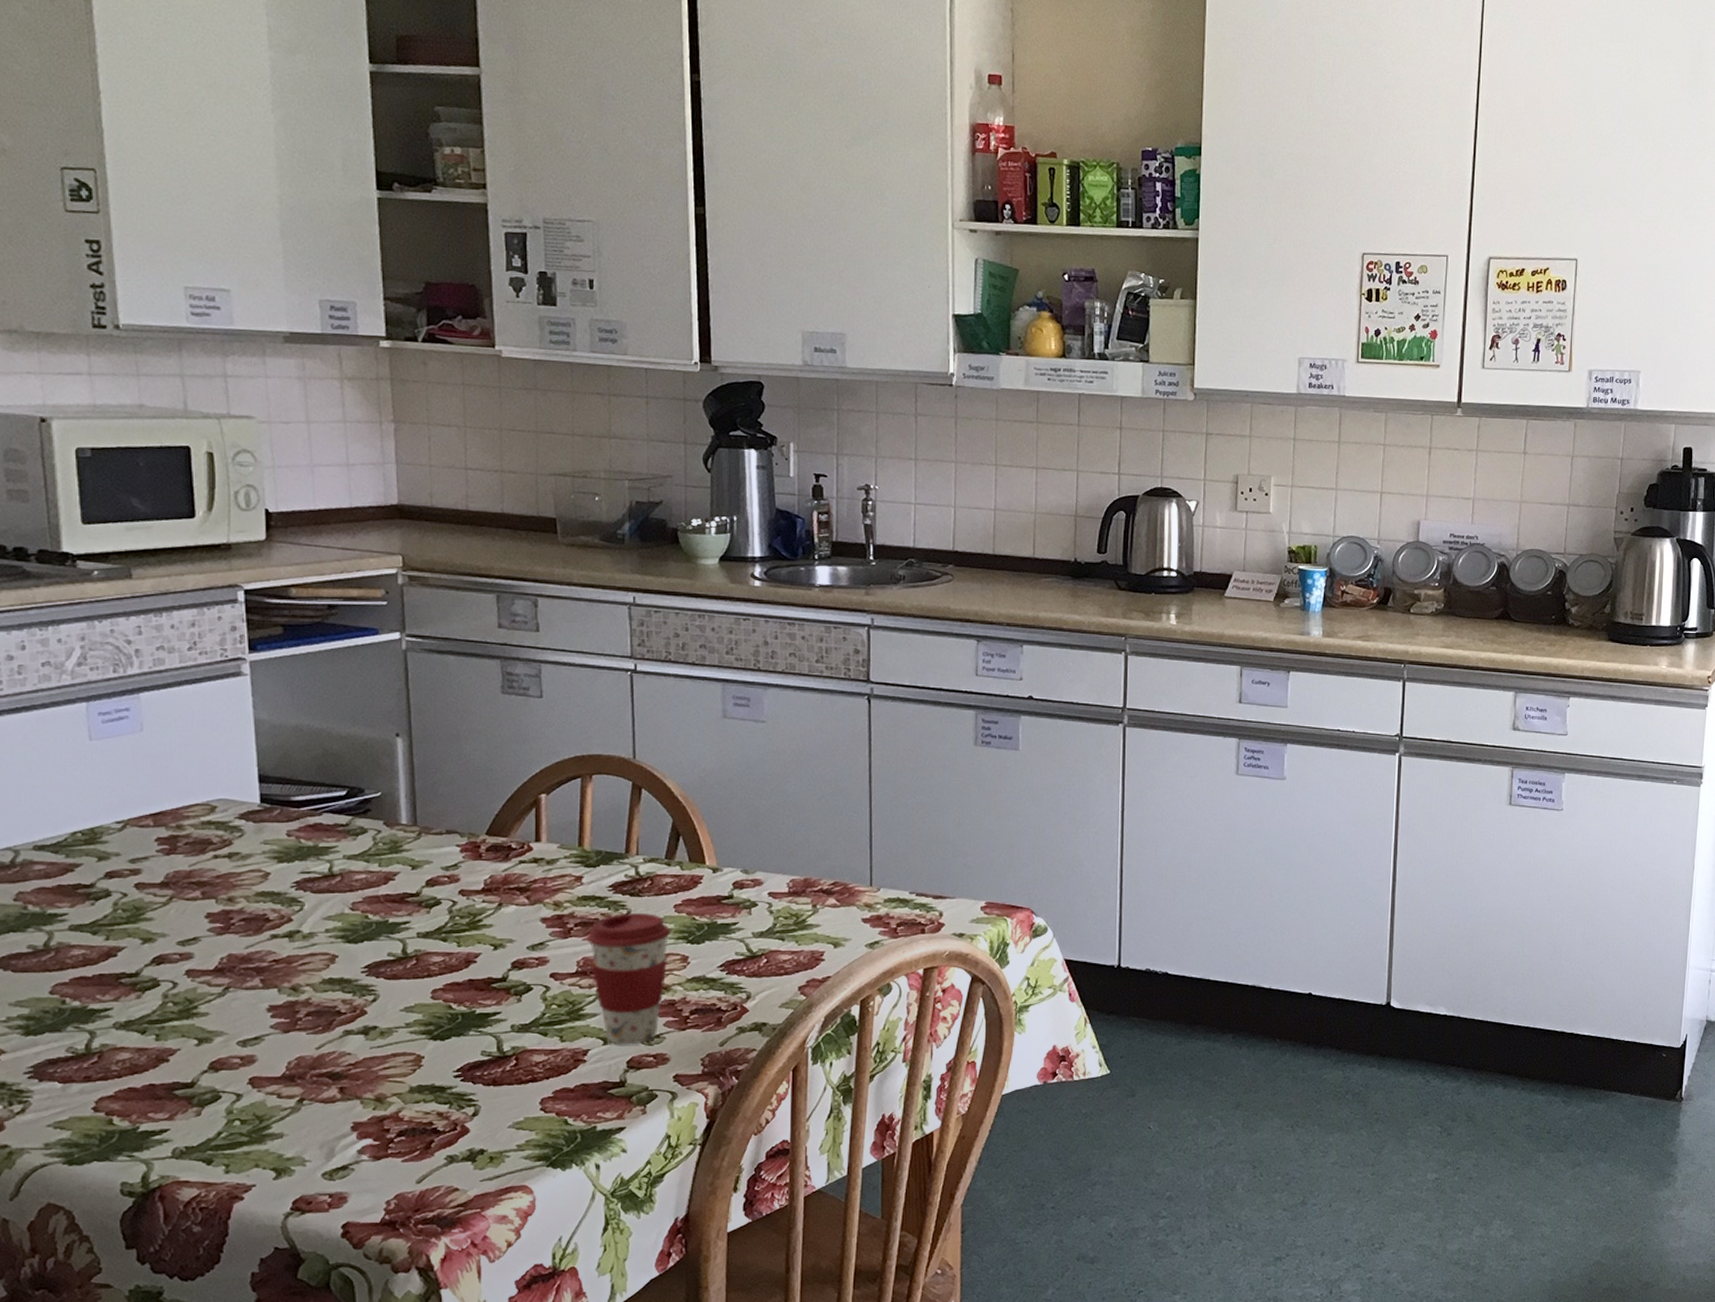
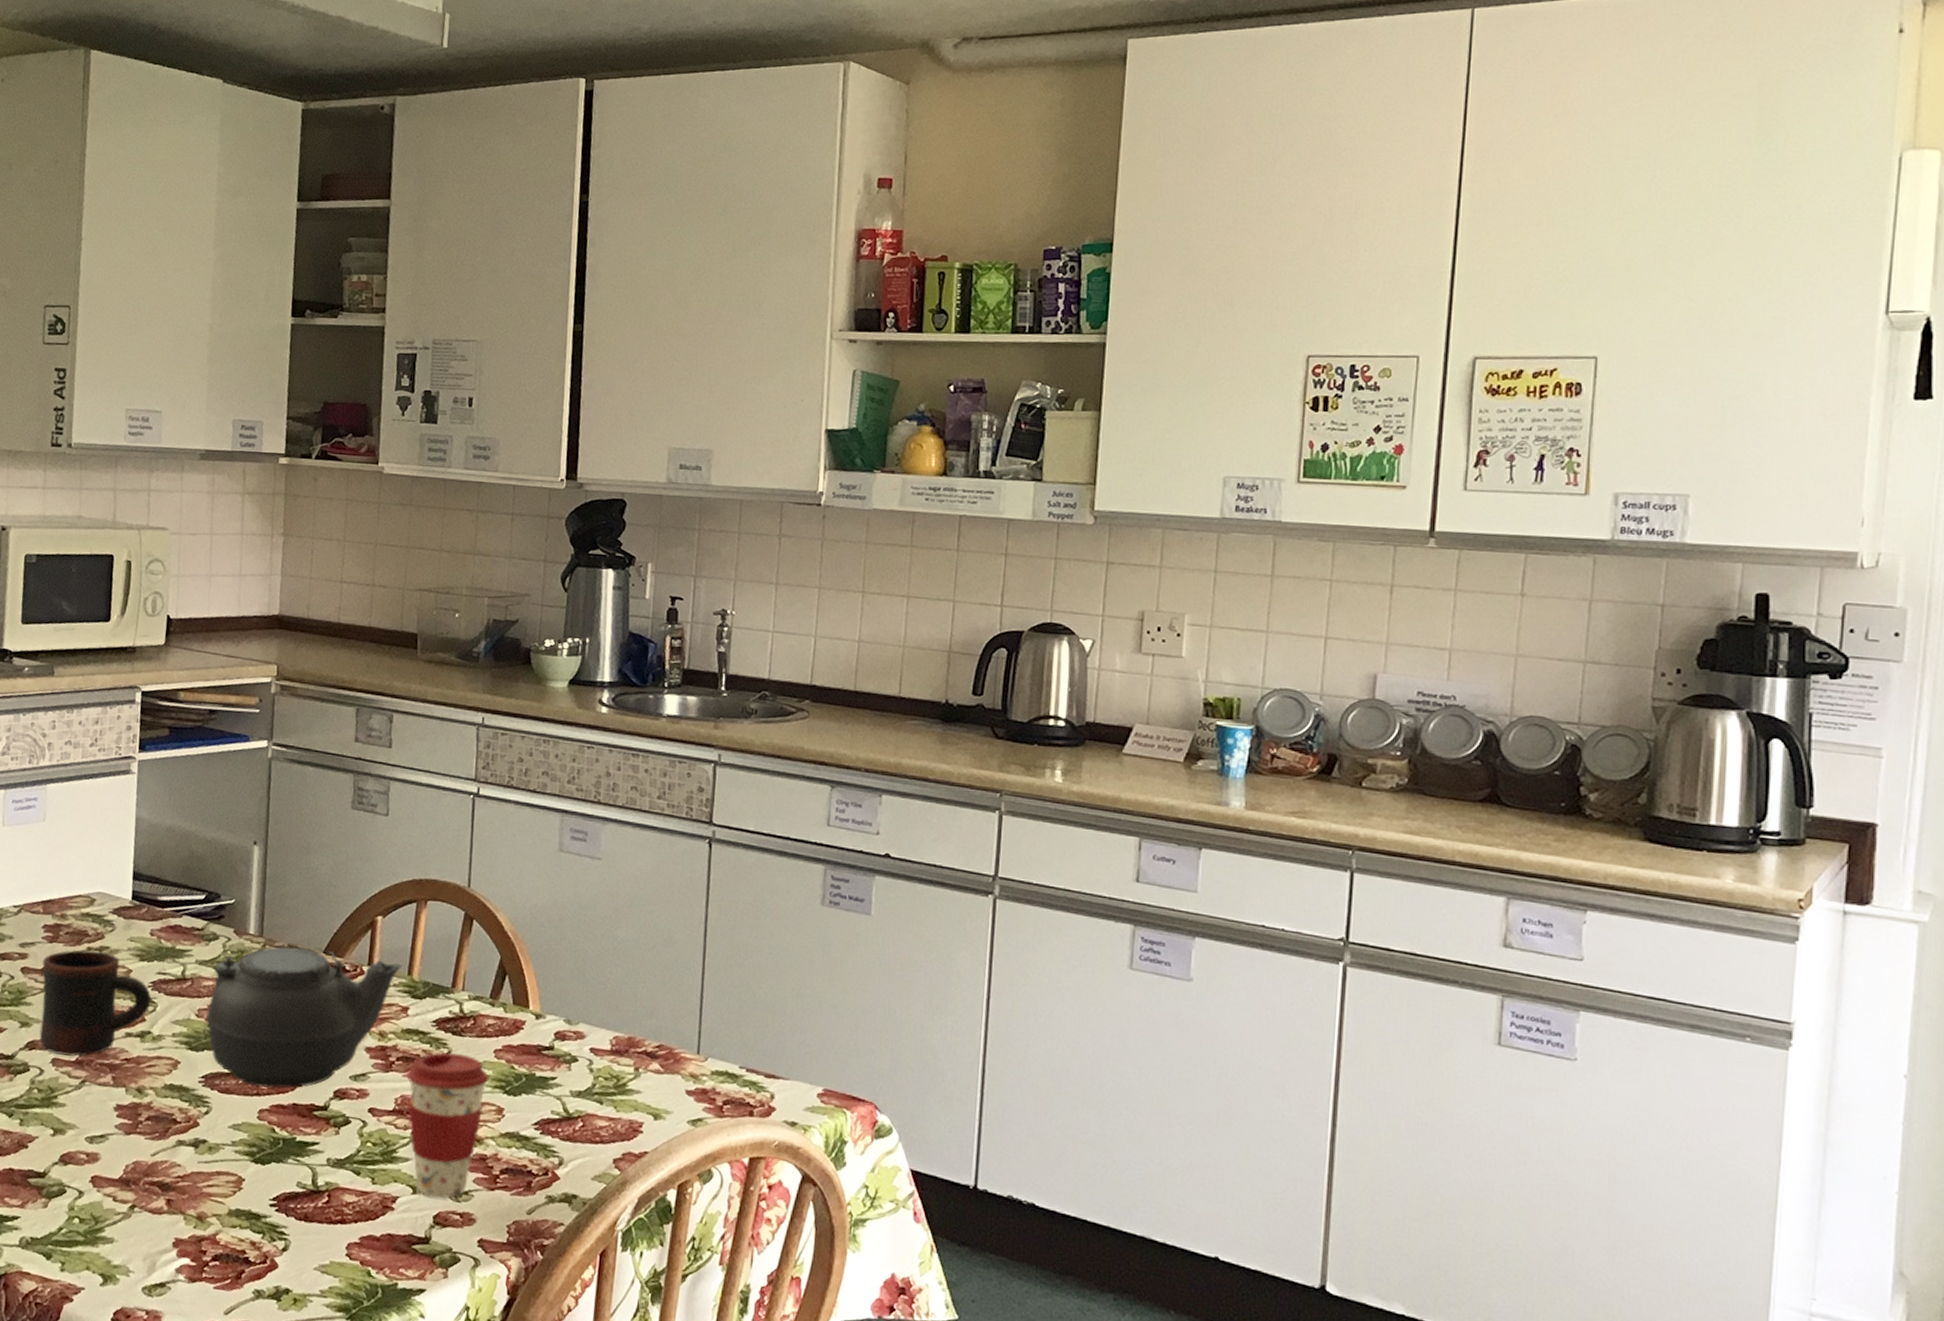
mug: none [161,858,297,965] -> present [39,949,152,1057]
teapot: none [363,830,572,969] -> present [206,946,403,1088]

